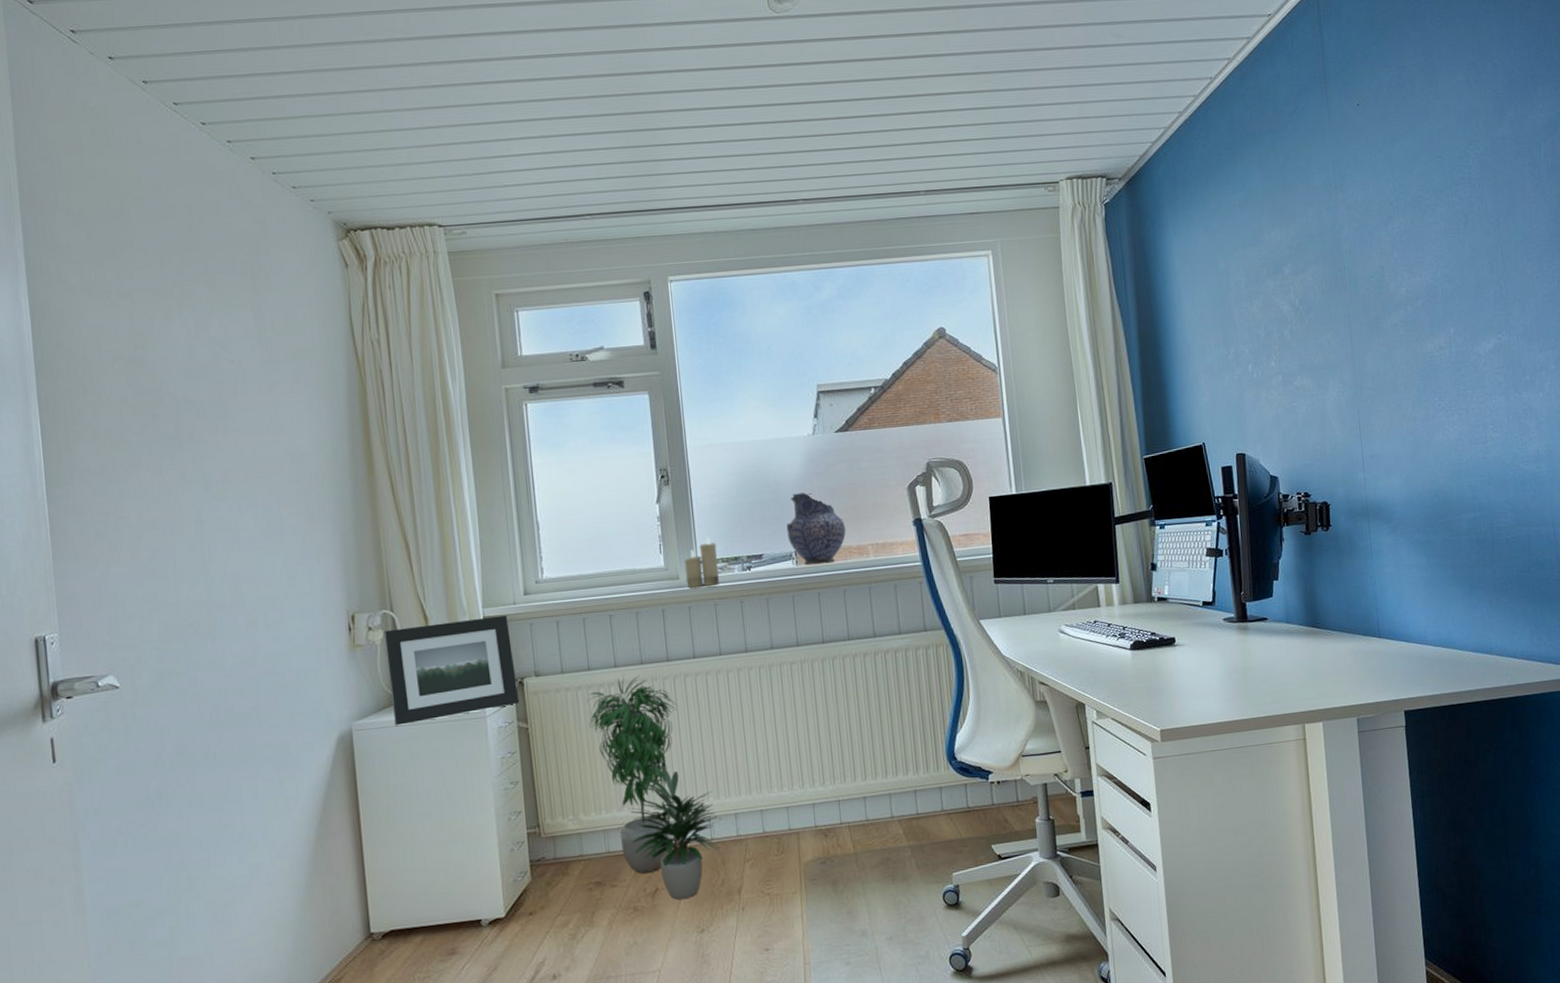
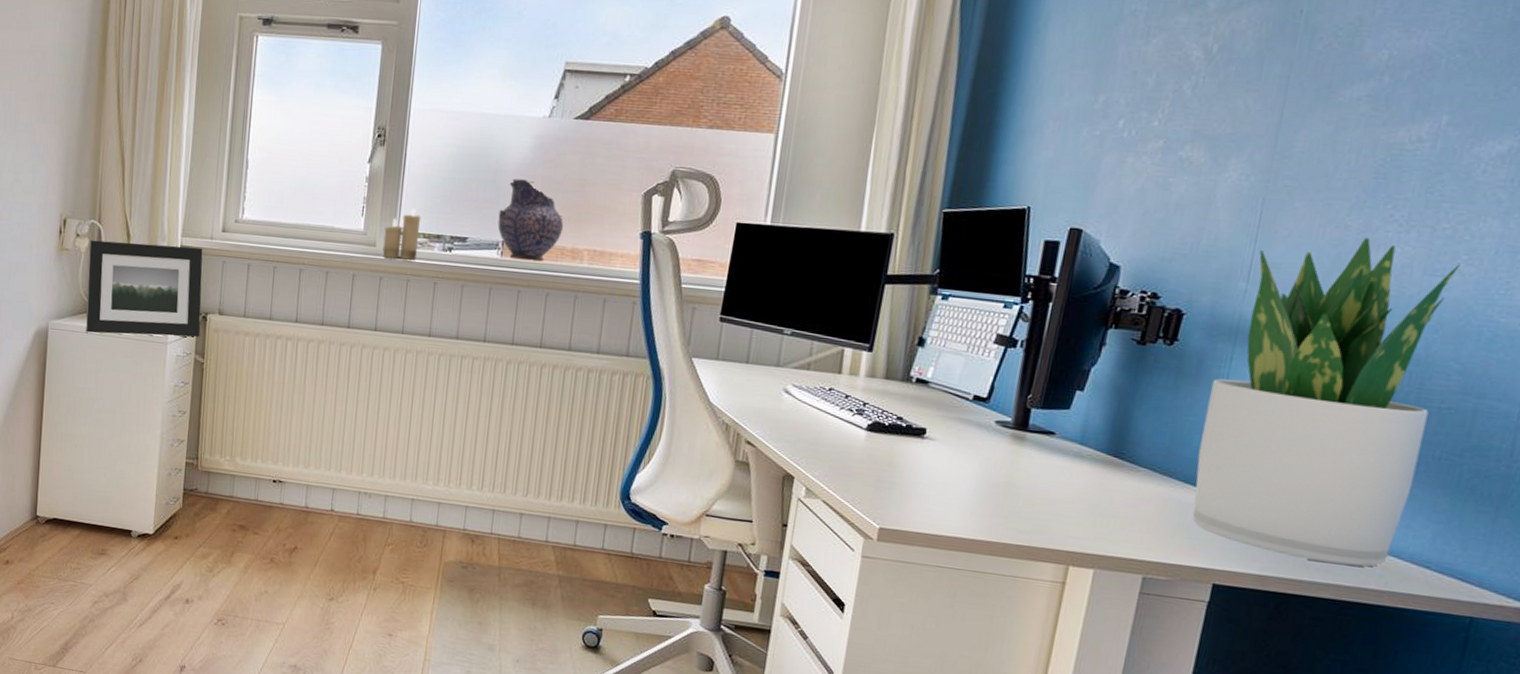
potted plant: present [586,675,721,900] -> none [260,332,368,565]
planter: none [1362,424,1508,675] -> present [1192,237,1460,567]

